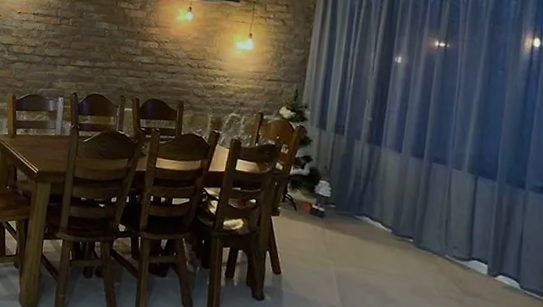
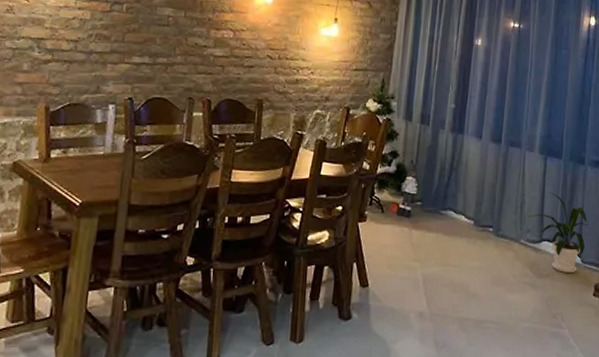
house plant: none [454,212,528,297] -> present [527,192,587,274]

